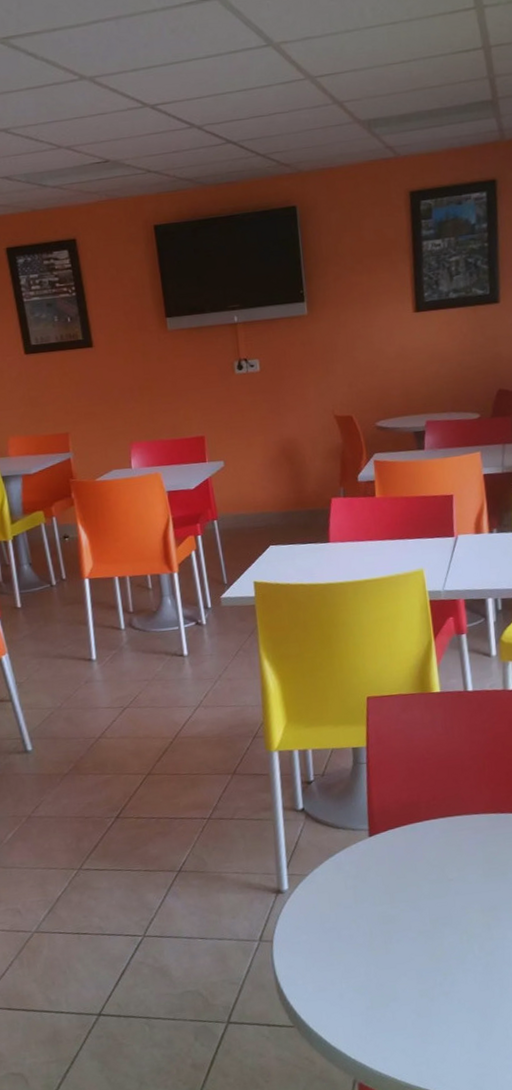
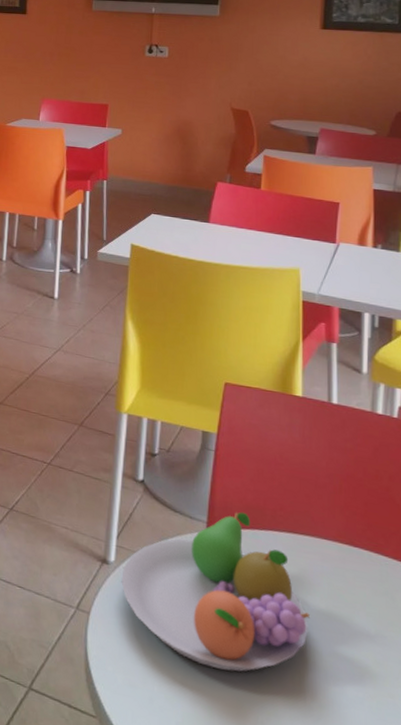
fruit bowl: none [297,811,470,953] -> present [121,511,310,672]

